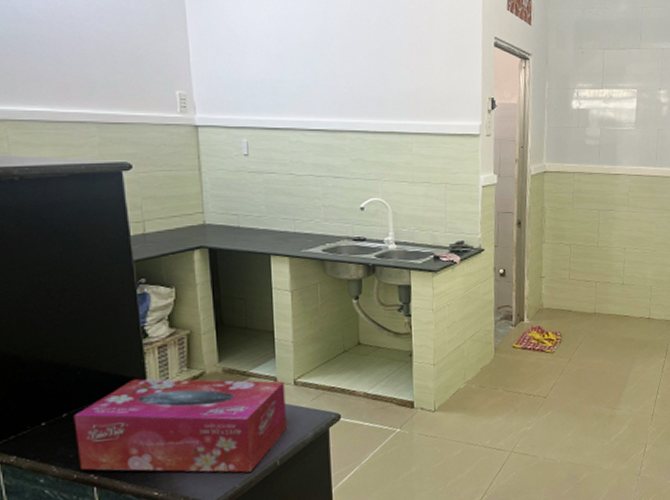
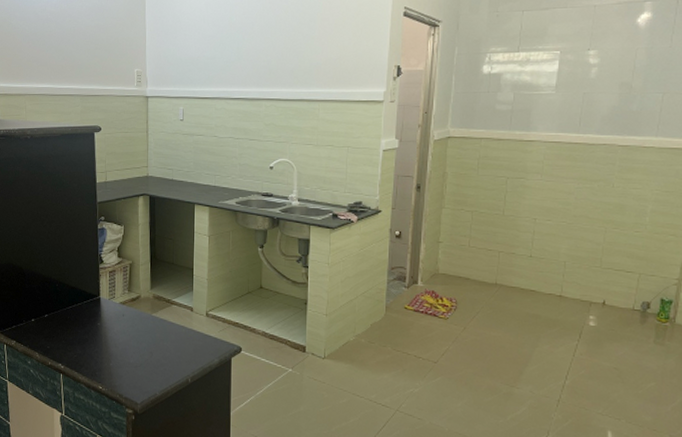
tissue box: present [73,378,287,473] -> none [51,294,199,384]

